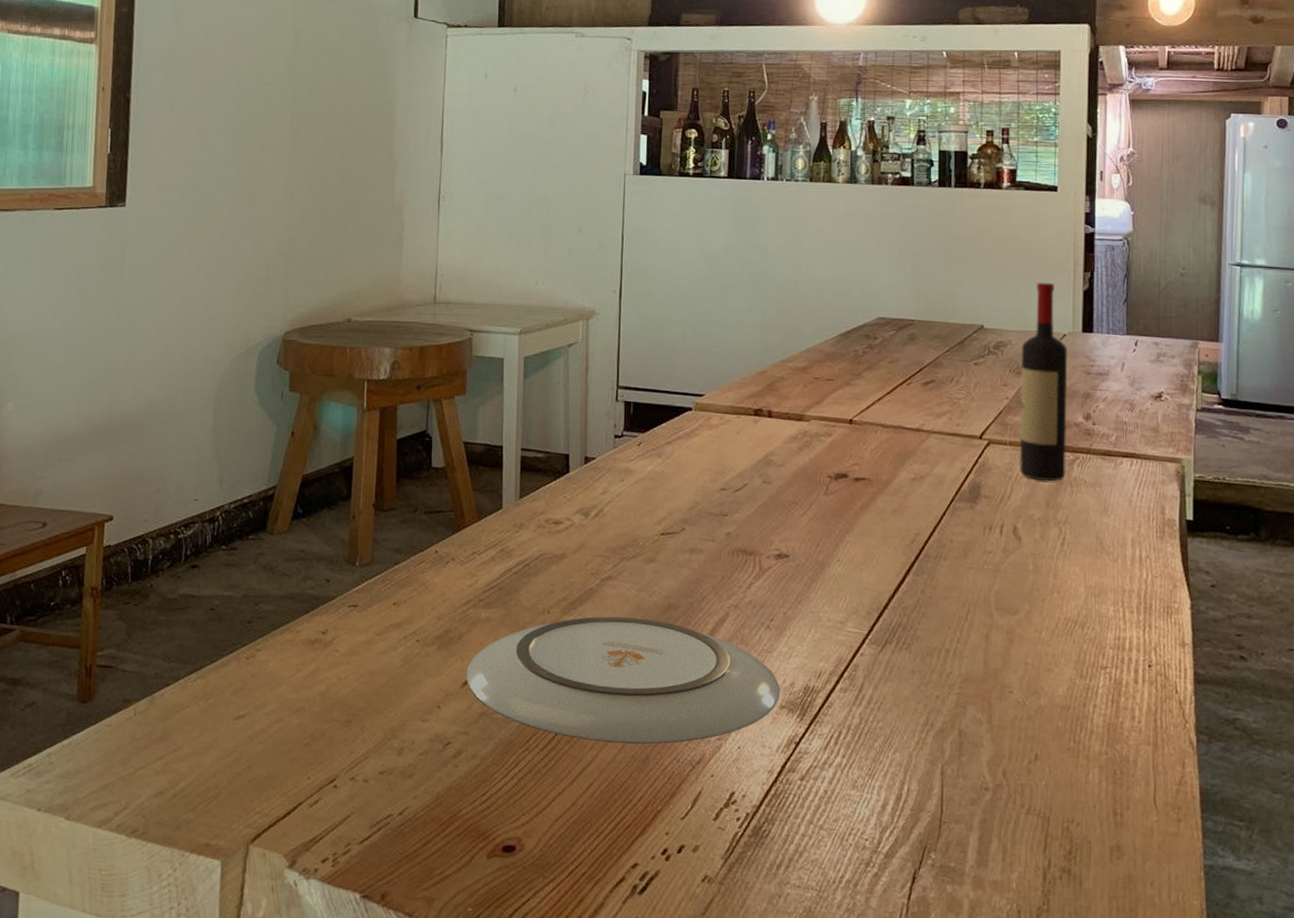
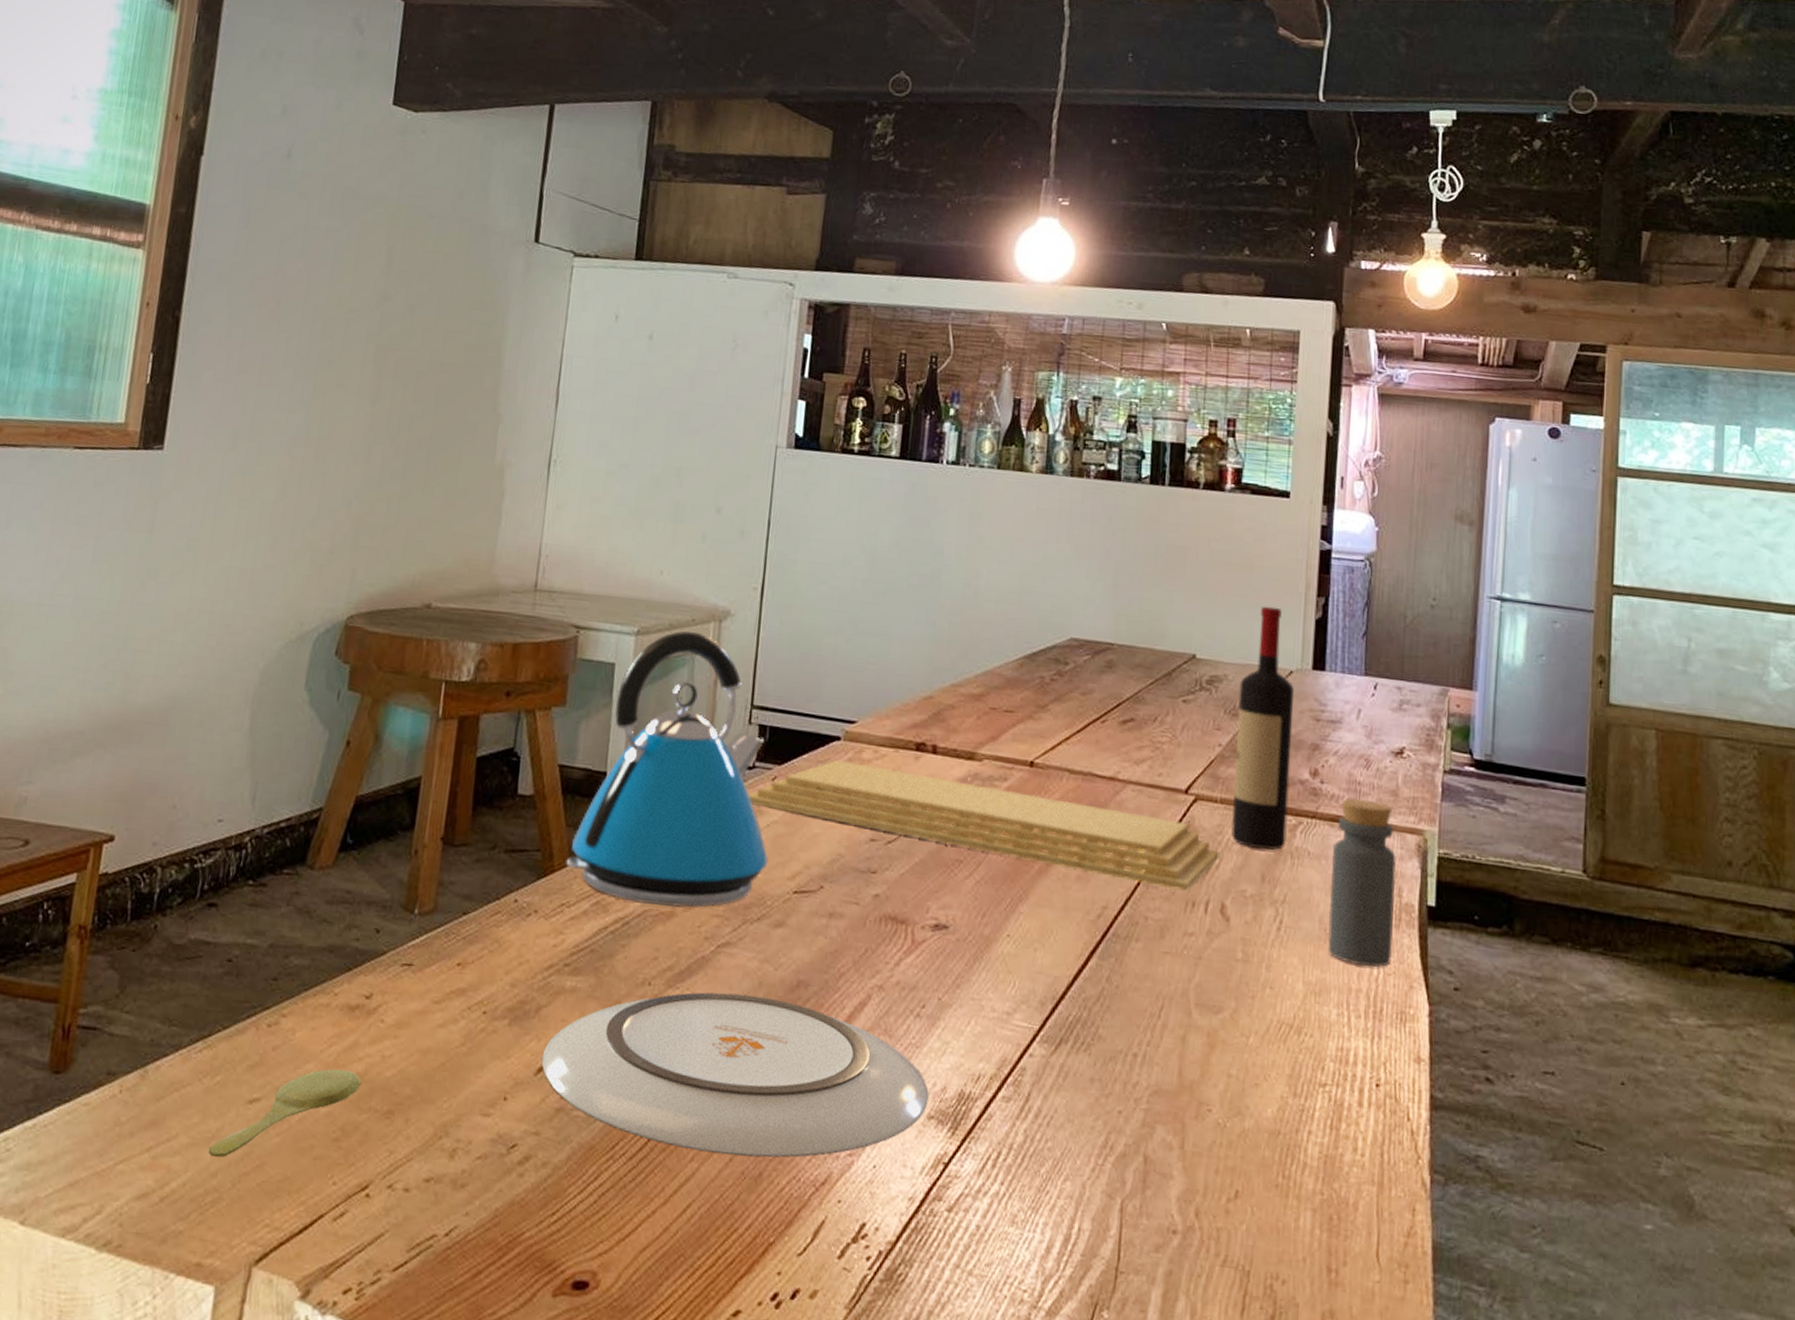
spoon: none [207,689,323,763] -> present [208,1068,361,1158]
kettle: none [474,329,639,551] -> present [565,630,769,908]
cutting board: none [619,426,1011,517] -> present [748,759,1220,891]
bottle: none [1103,435,1160,572] -> present [1328,797,1397,967]

